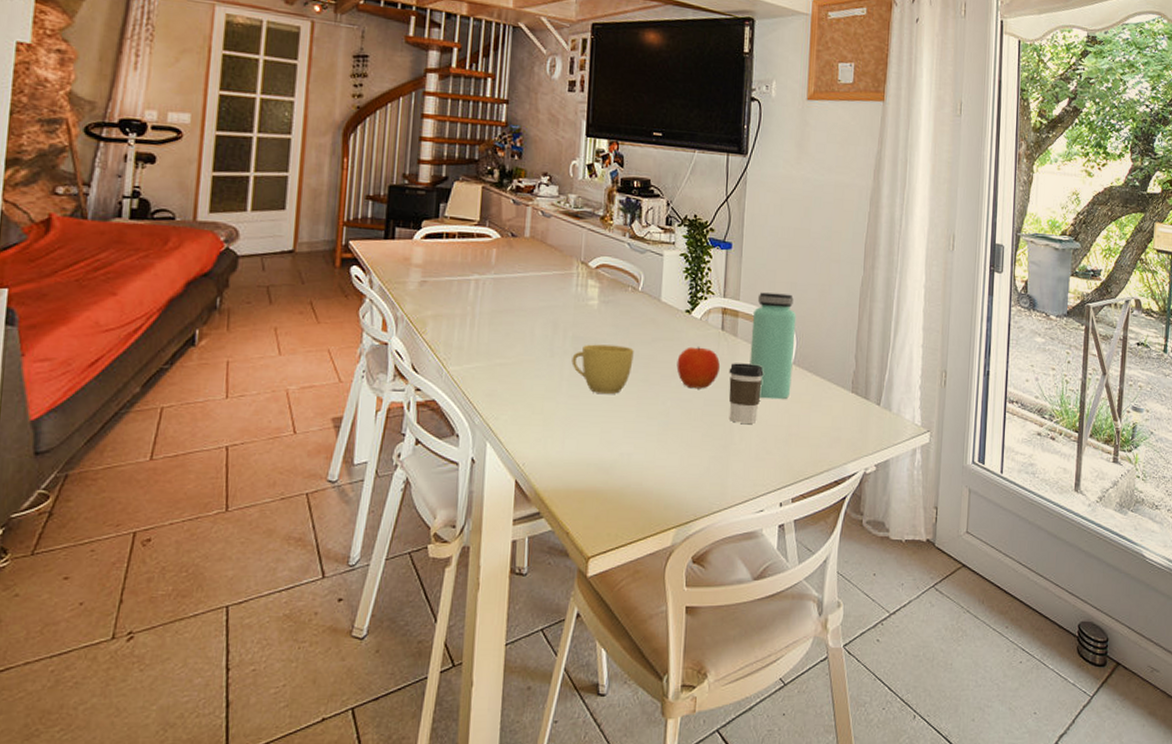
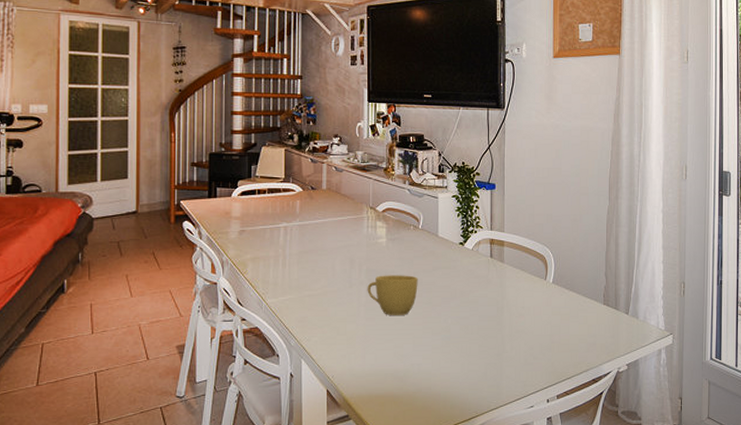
fruit: present [676,346,721,389] -> none [454,273,491,308]
coffee cup: present [728,363,764,424] -> none [498,285,528,335]
bottle: present [749,292,797,400] -> none [515,224,553,314]

